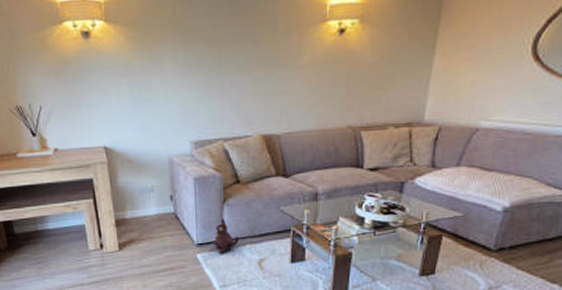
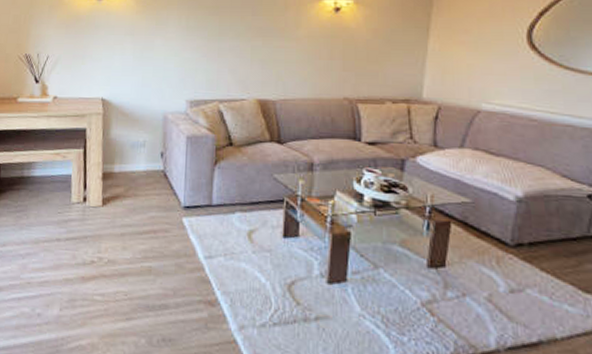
plush toy: present [213,217,240,254] -> none [200,180,229,220]

